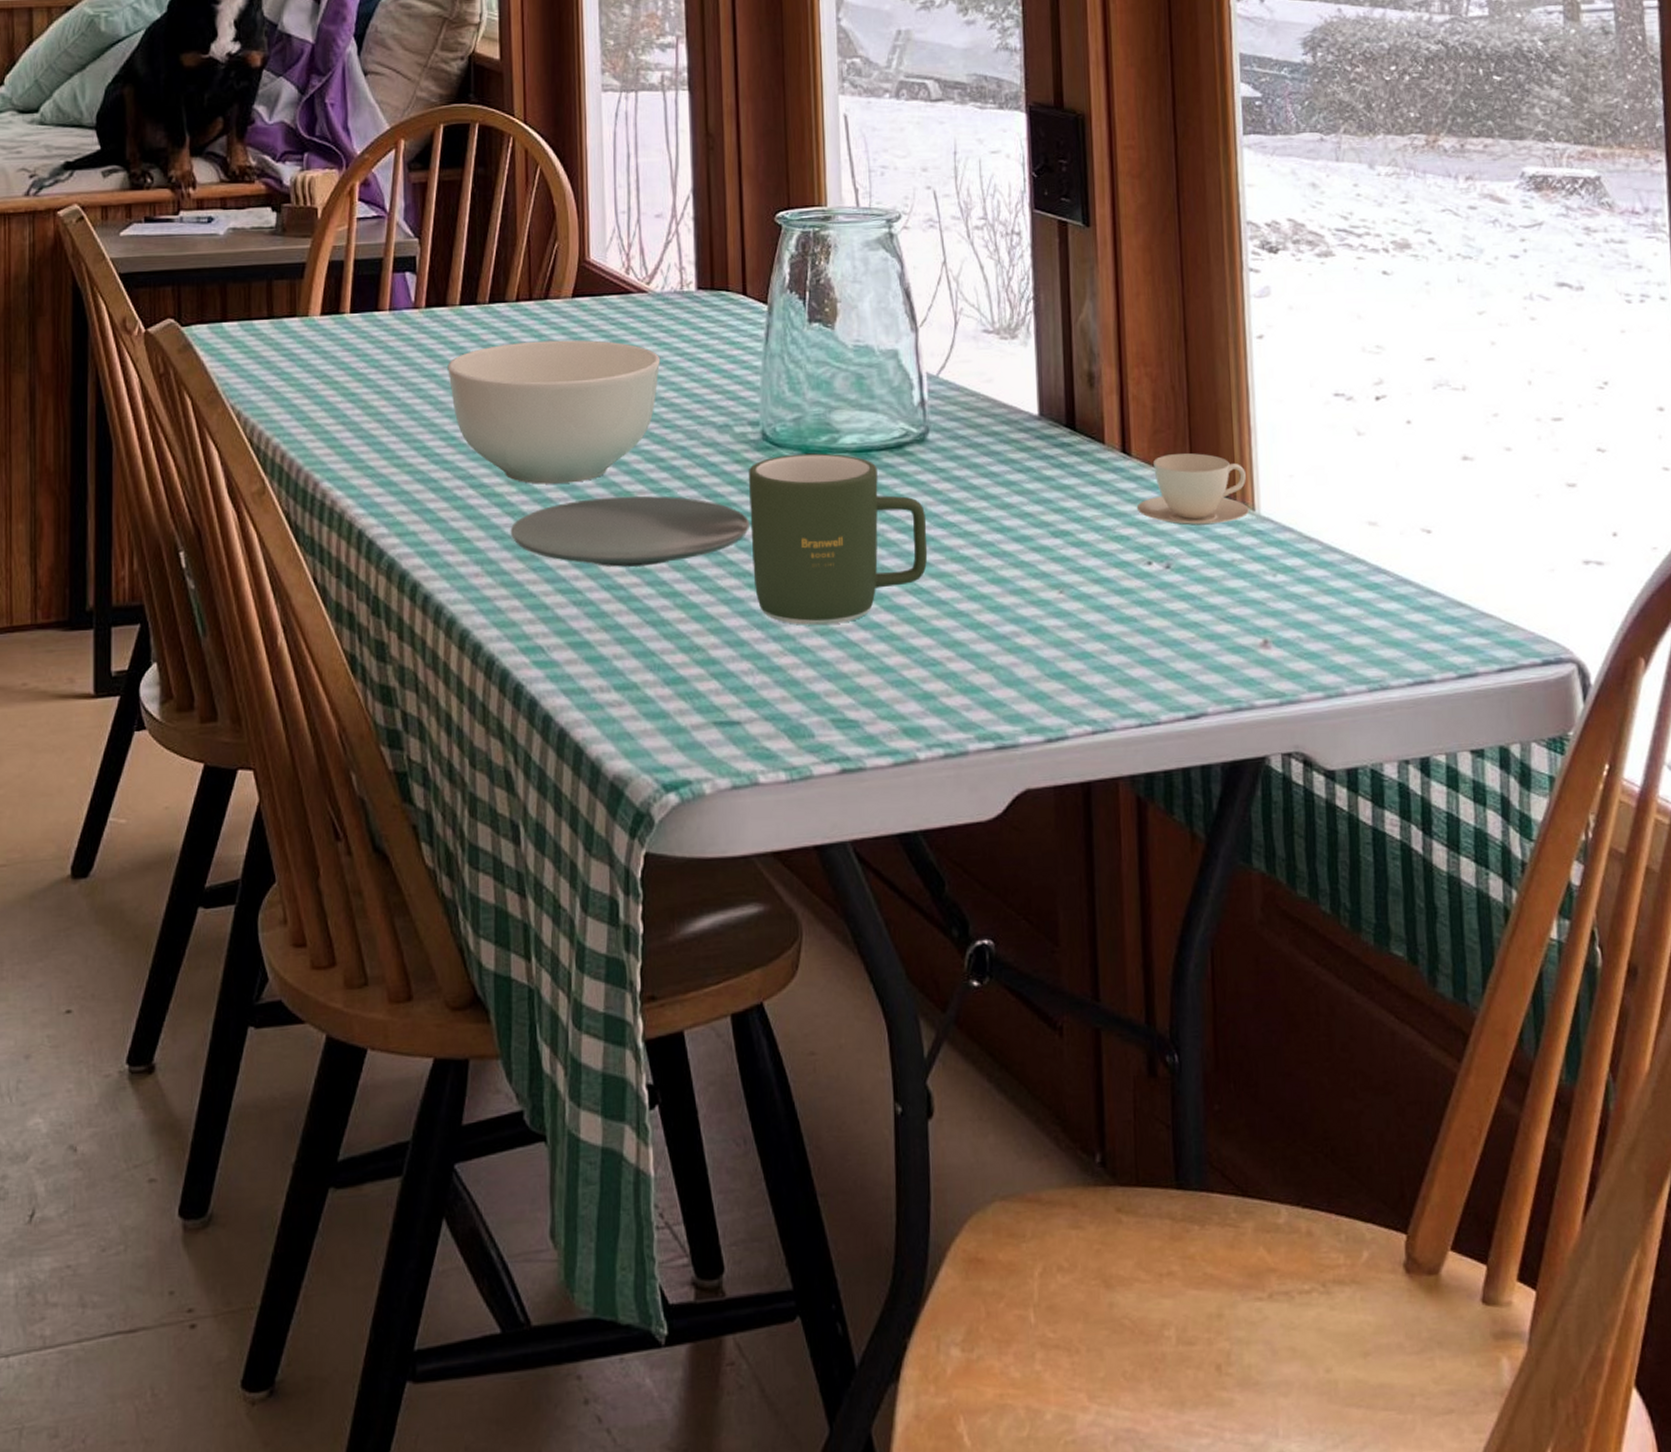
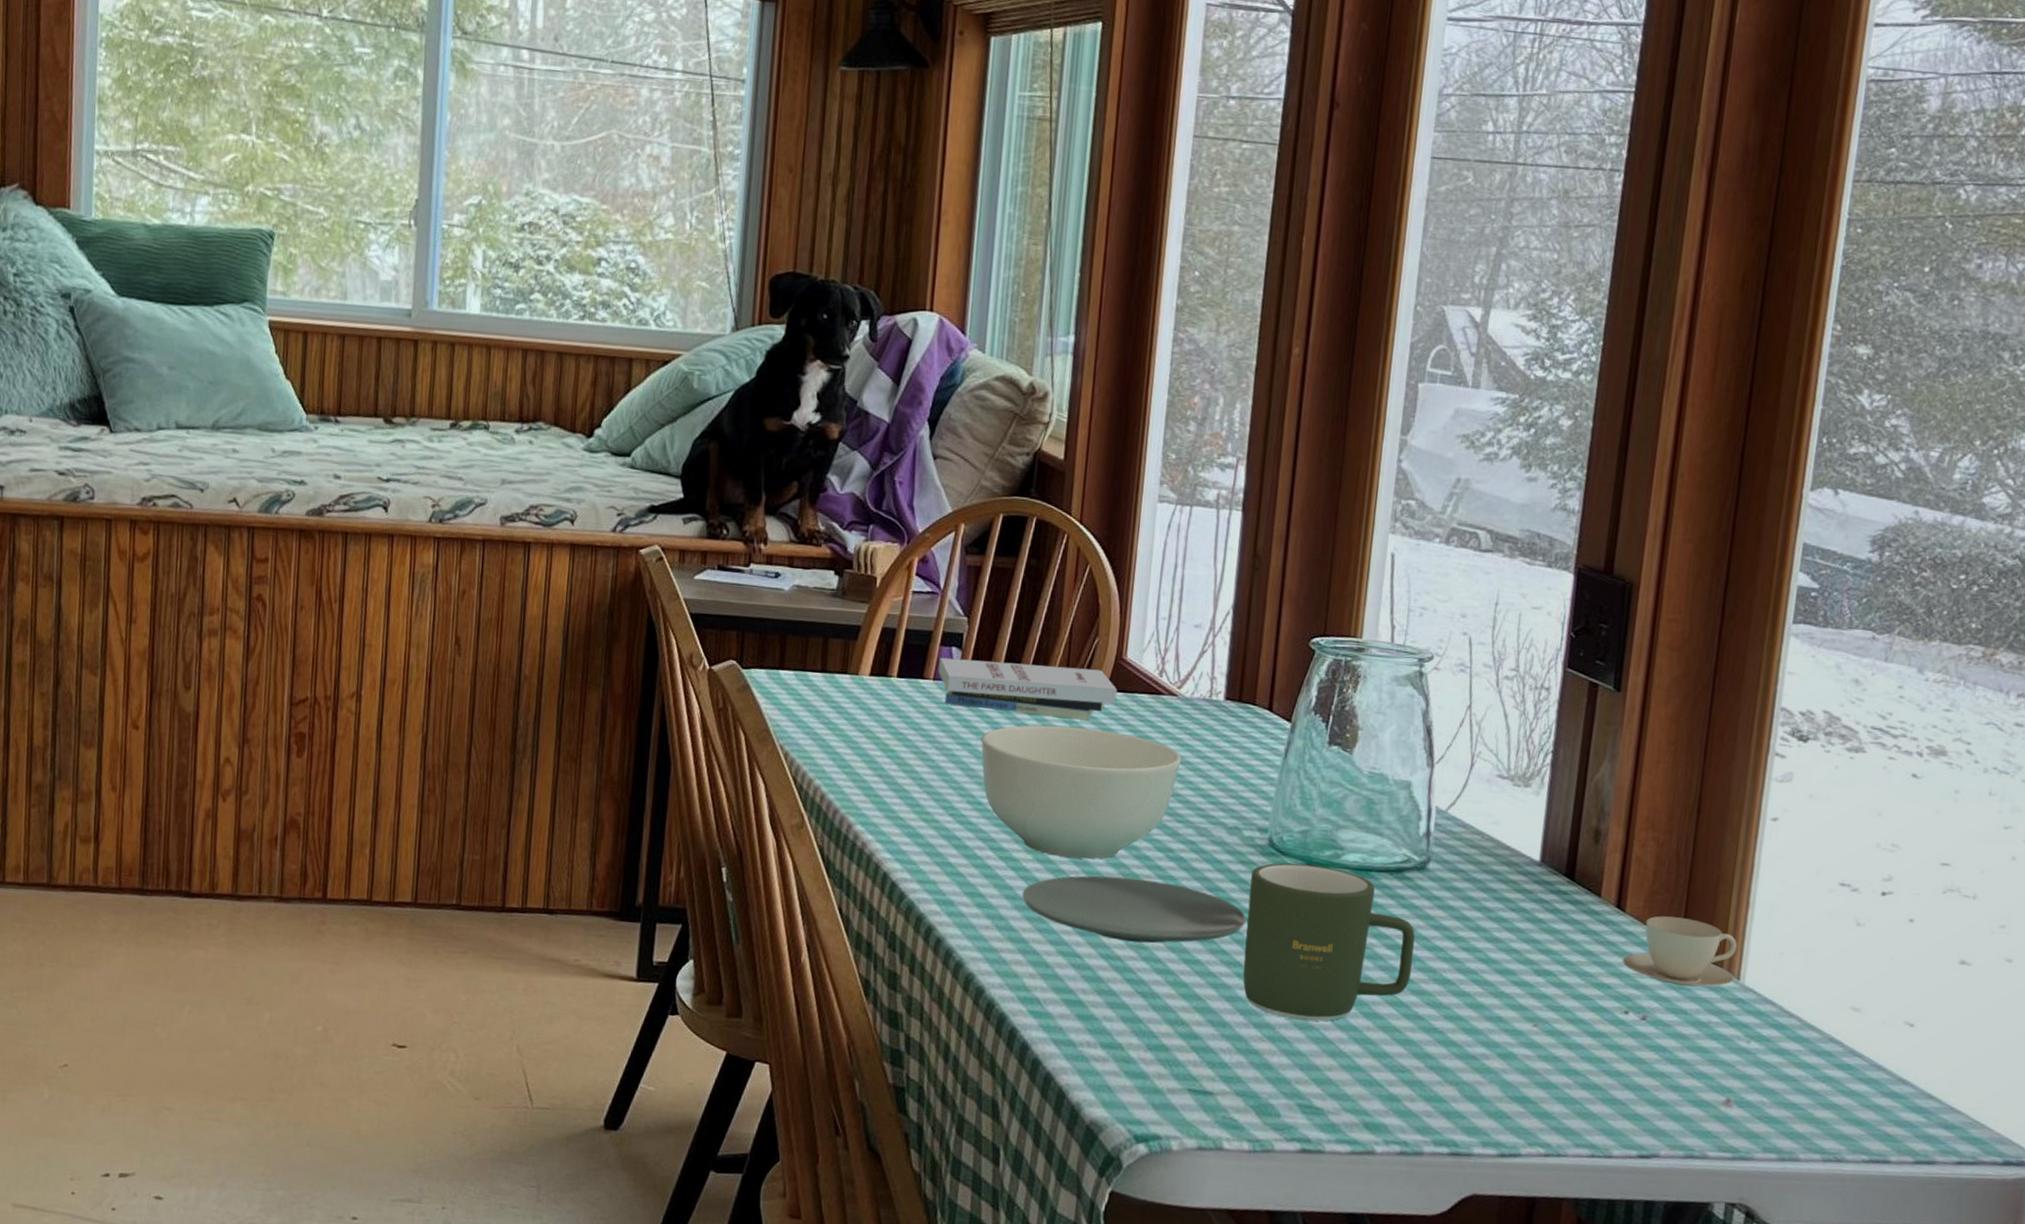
books: none [394,276,585,335] -> present [938,657,1118,721]

